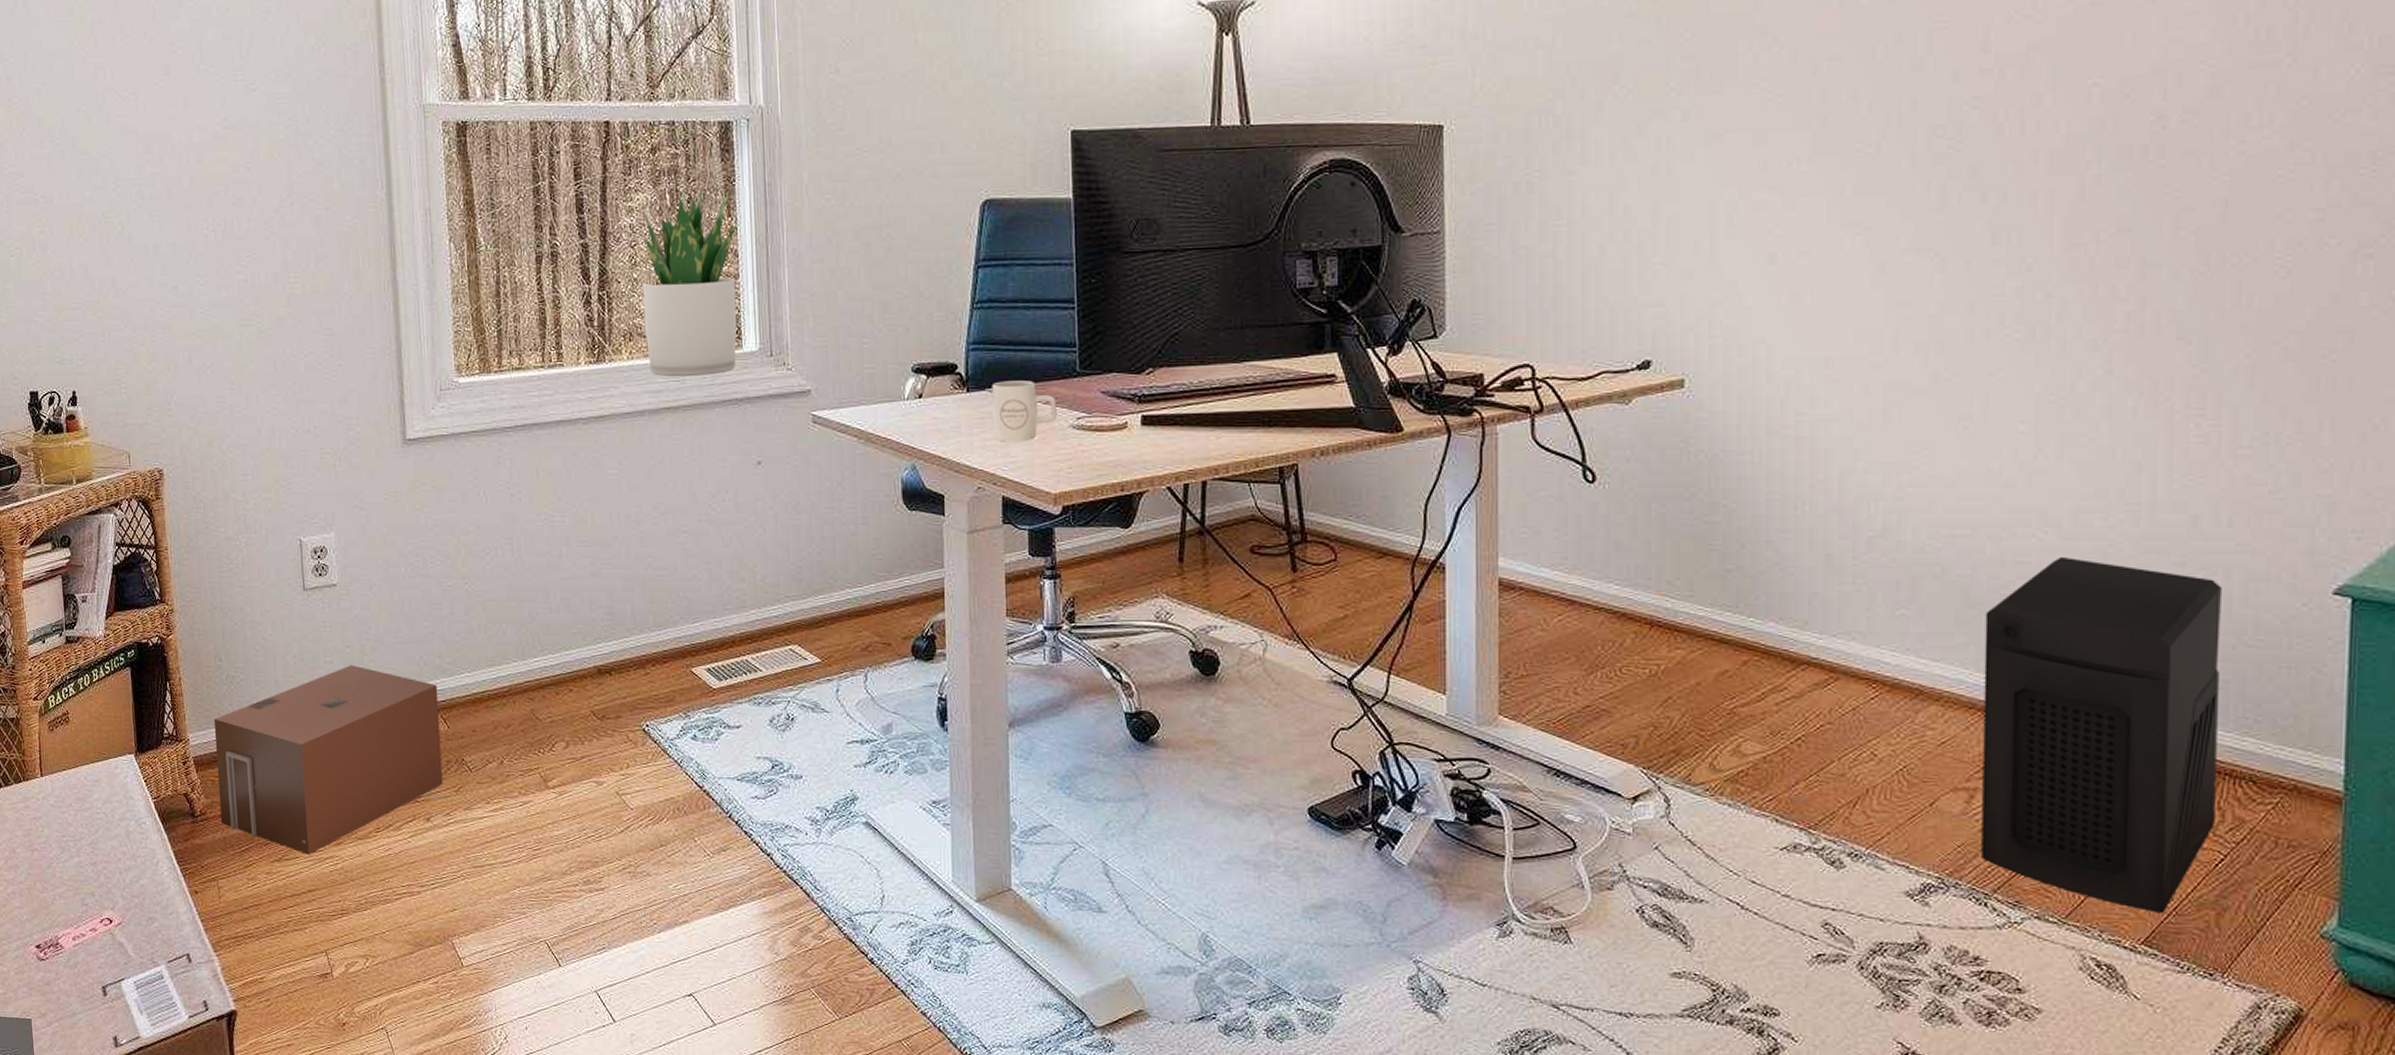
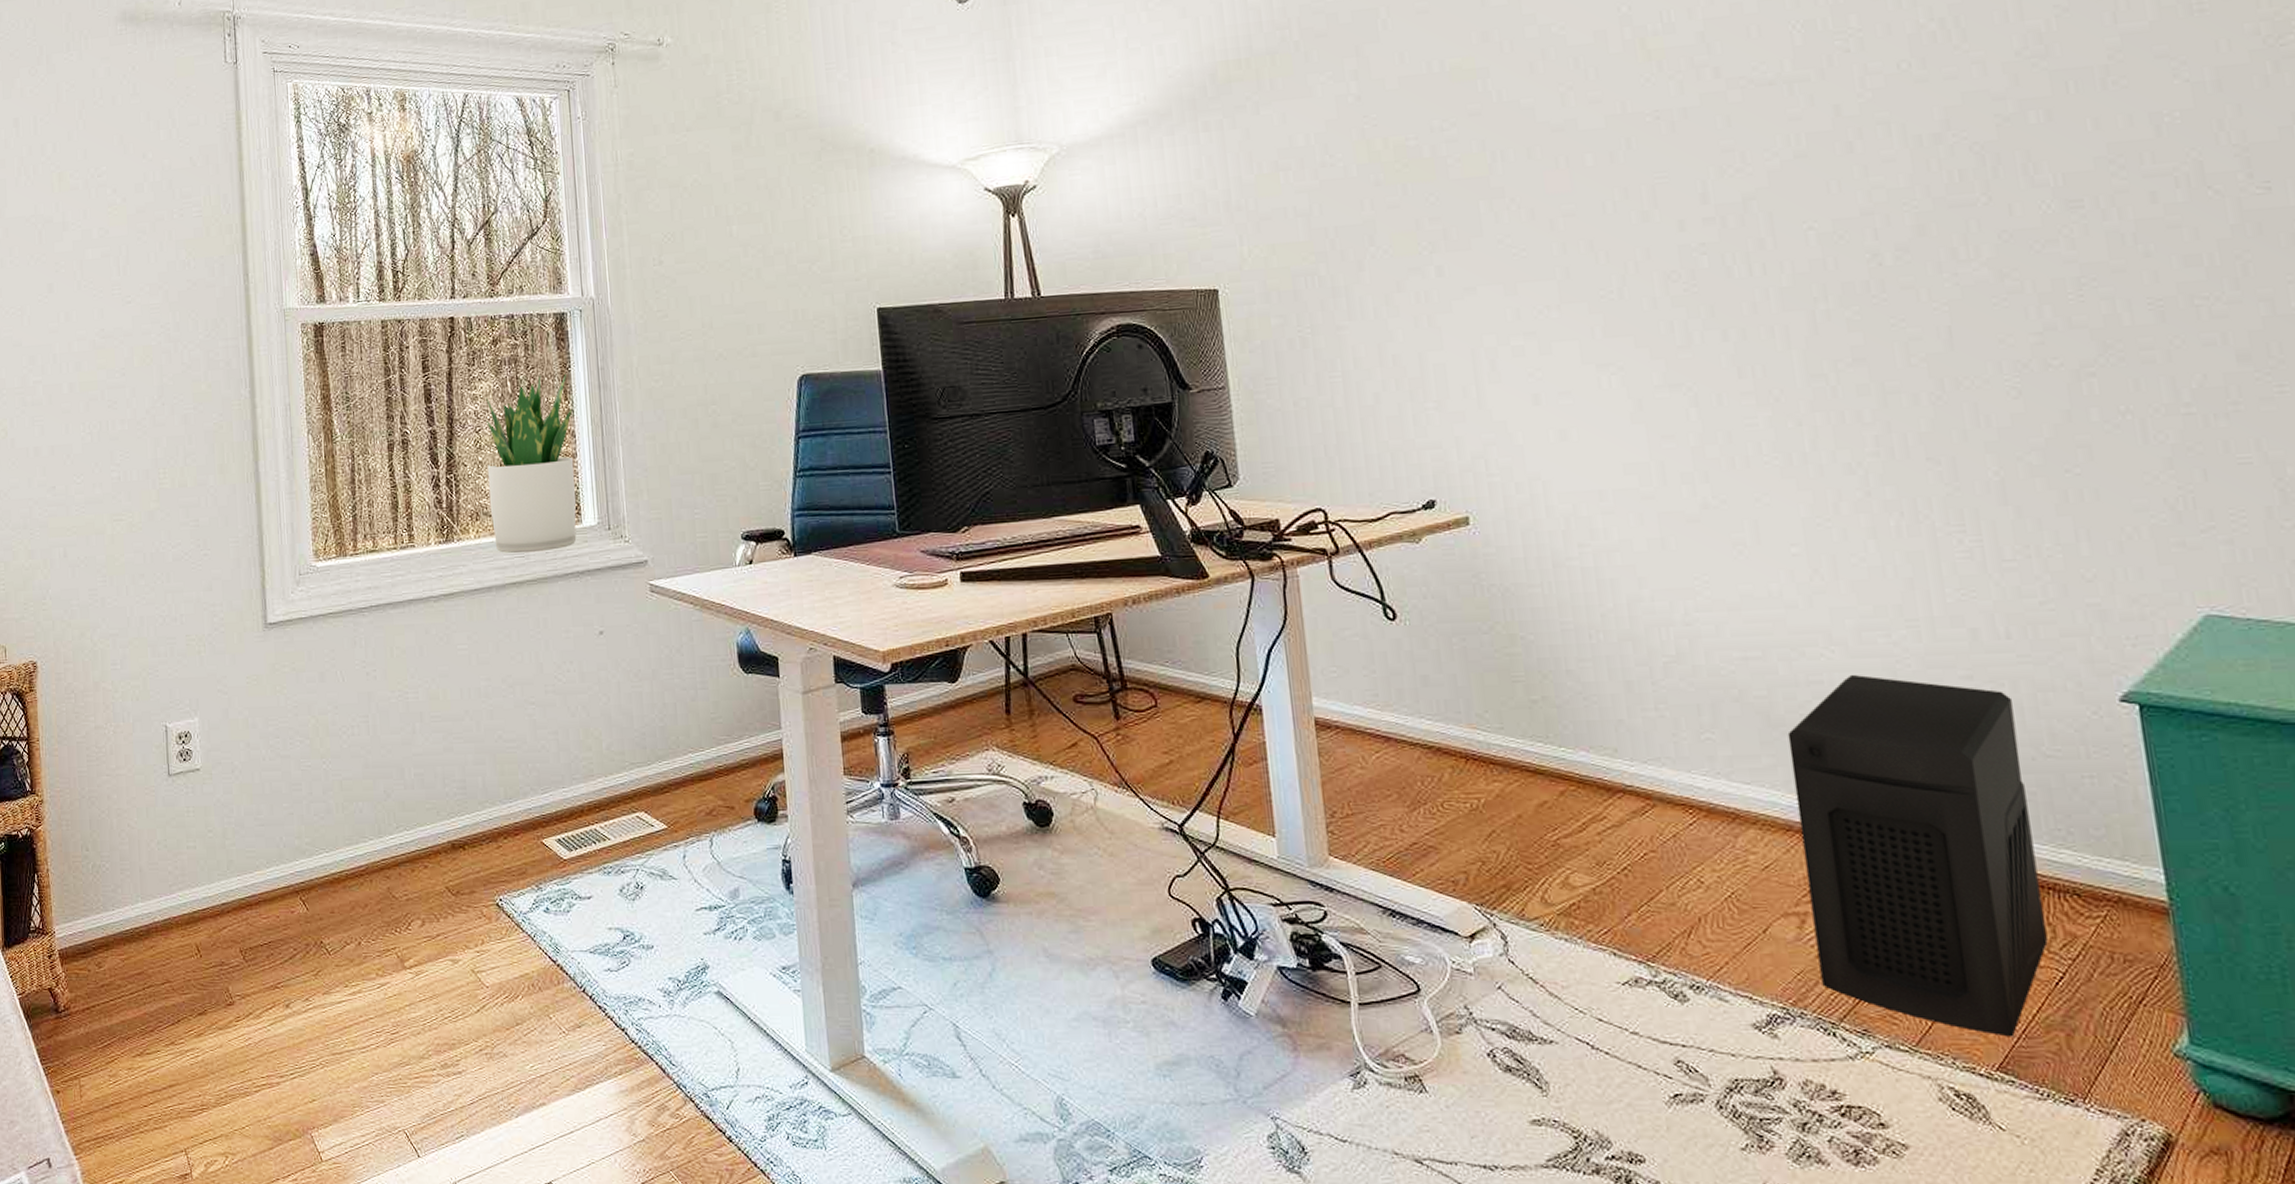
cardboard box: present [213,665,443,855] -> none [79,849,302,1048]
mug: present [992,381,1057,442] -> none [817,543,881,604]

